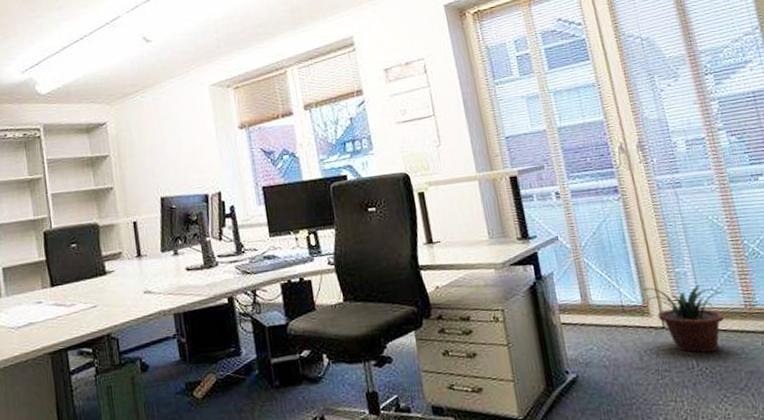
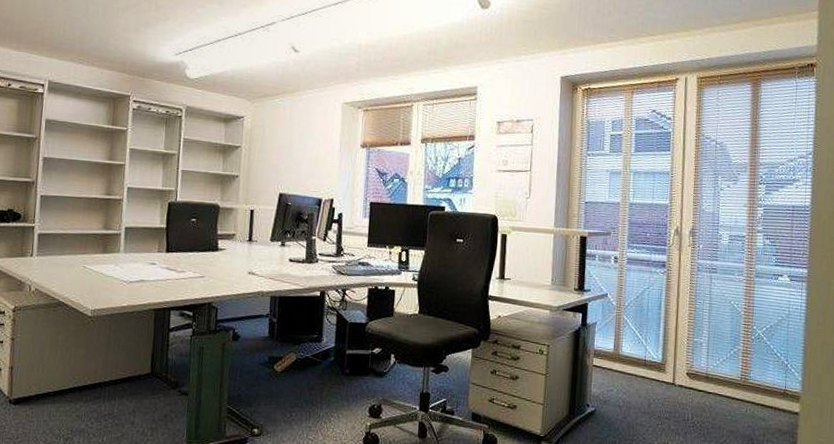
potted plant: present [643,285,725,353] -> none [665,350,729,411]

